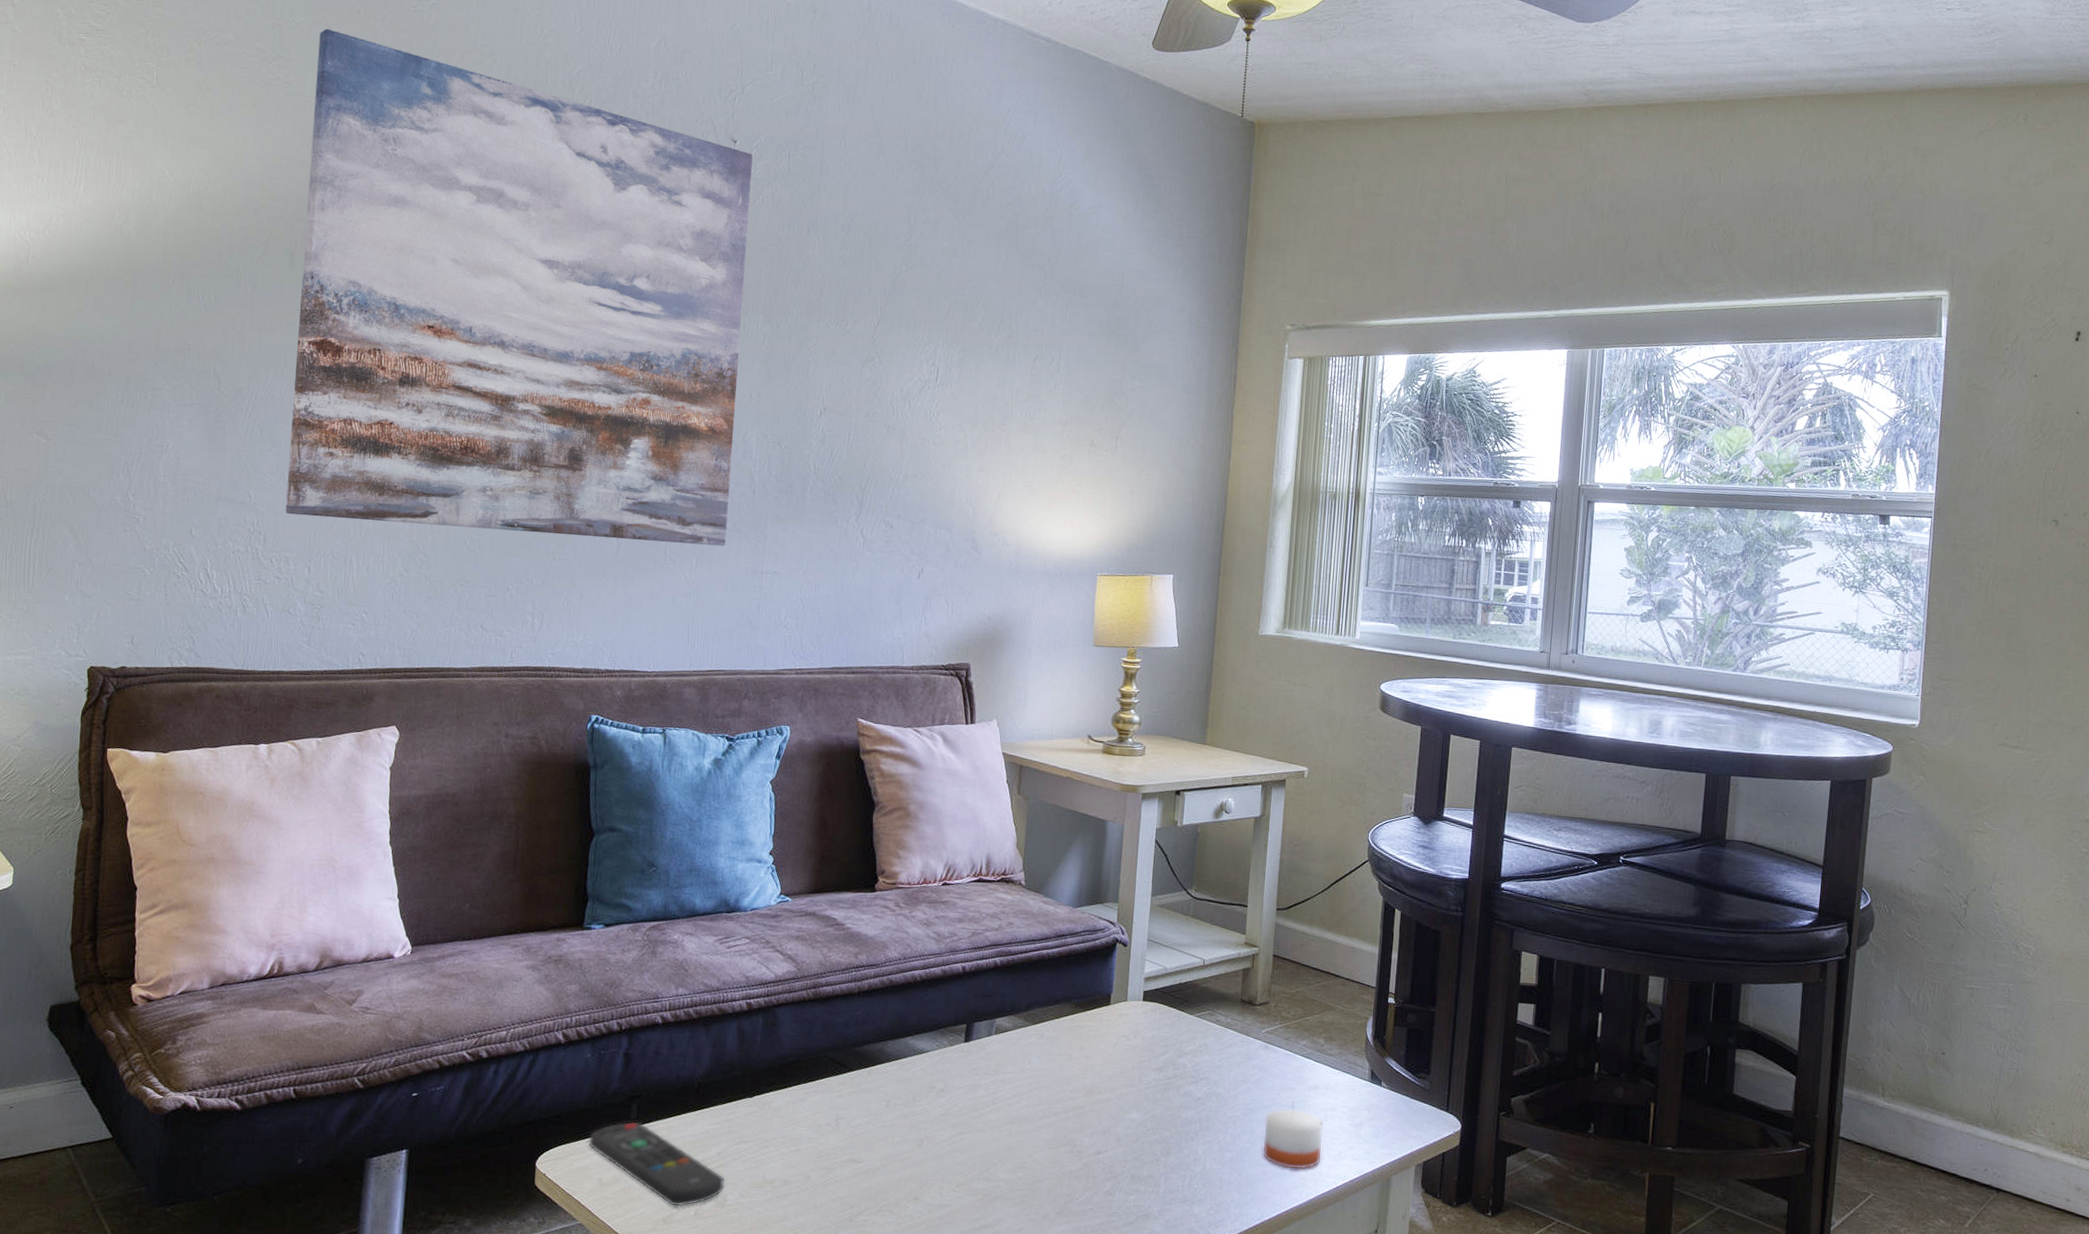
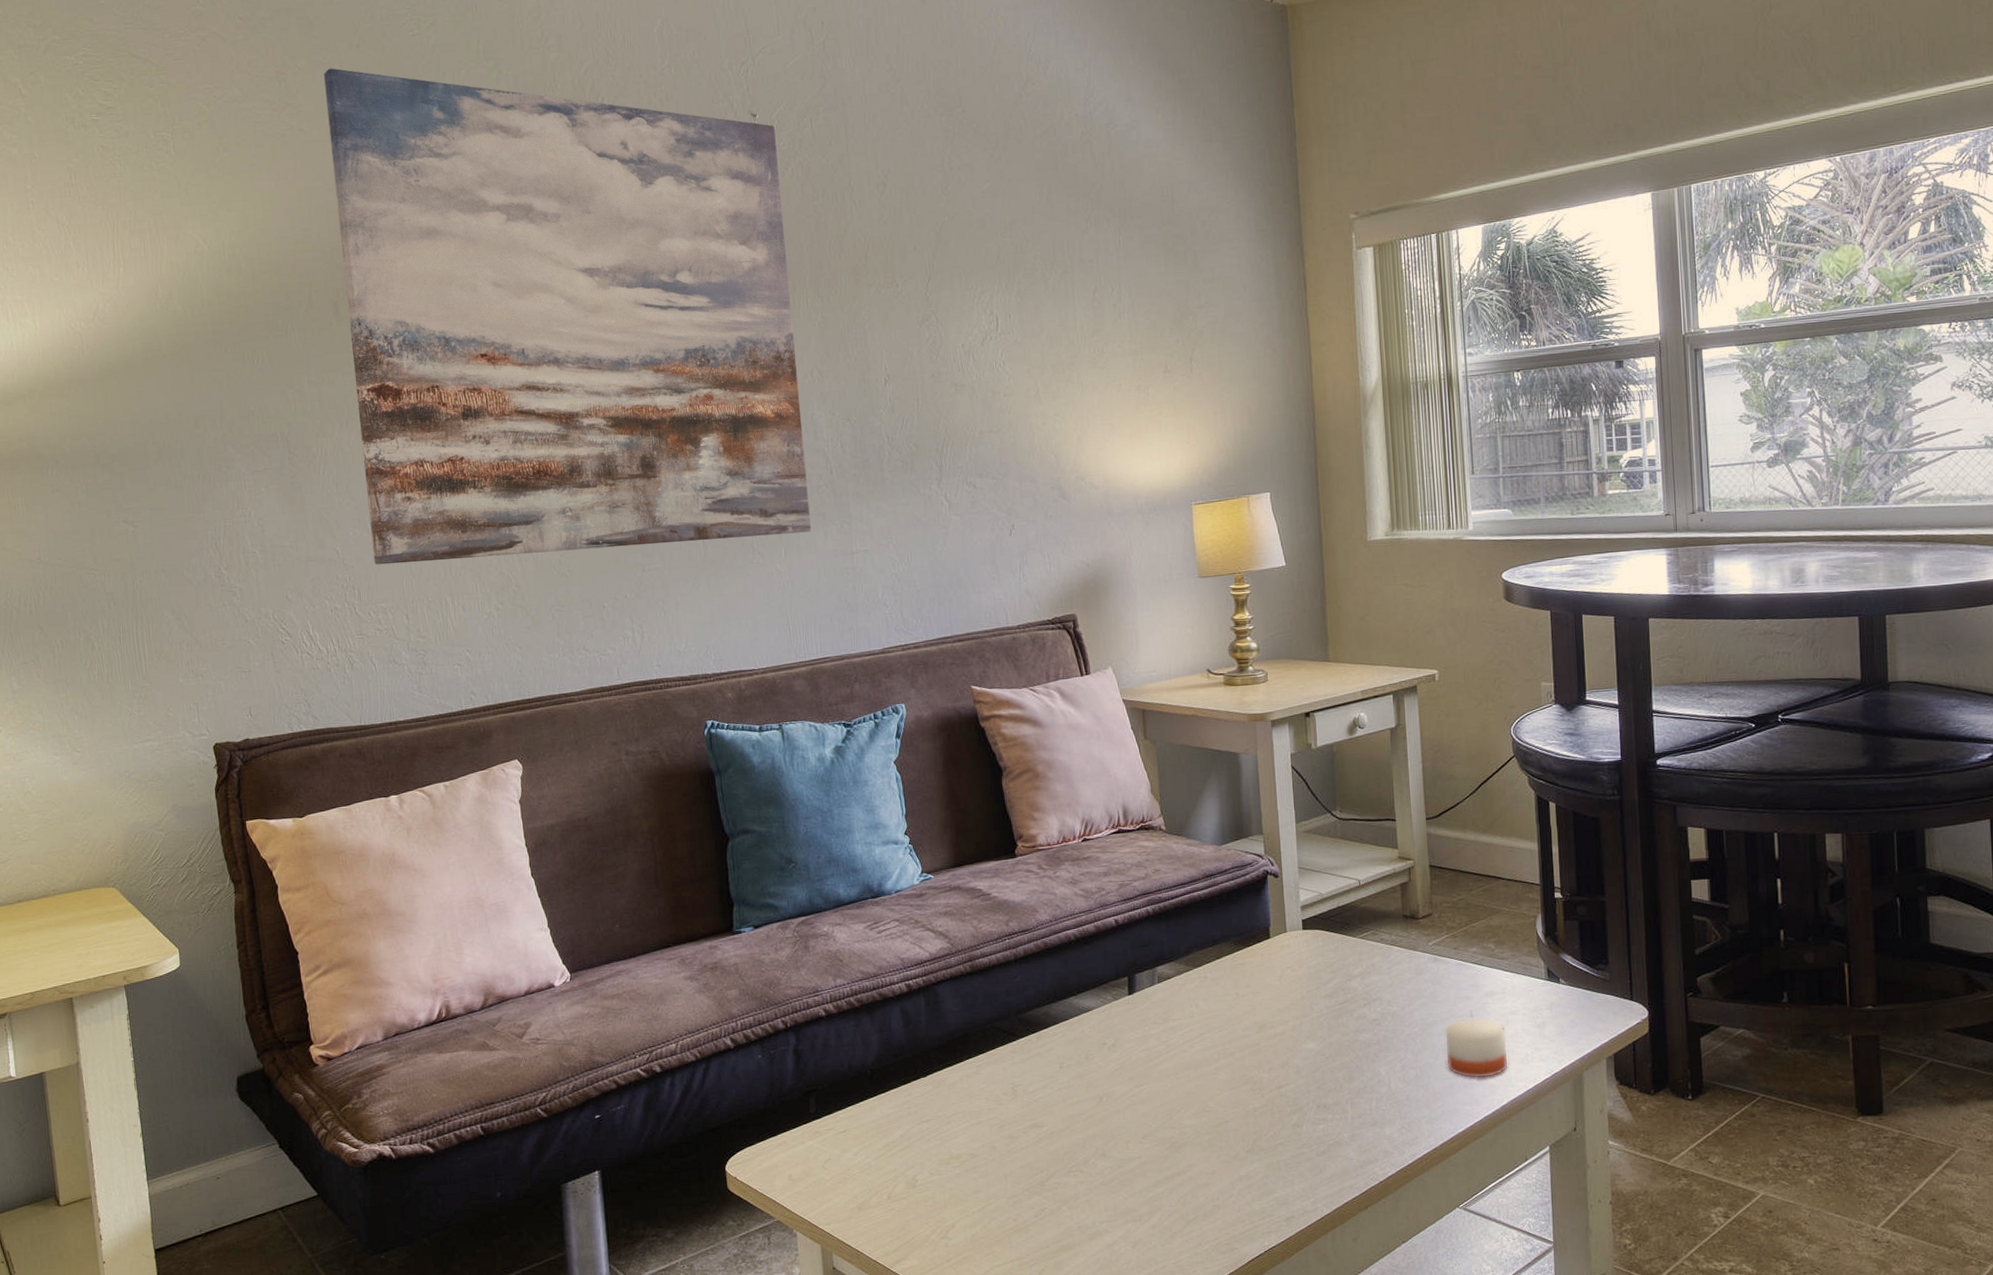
remote control: present [588,1121,725,1207] -> none [772,1115,913,1193]

